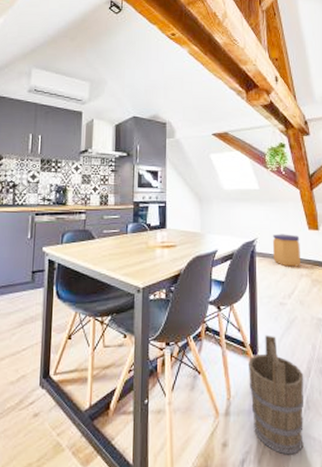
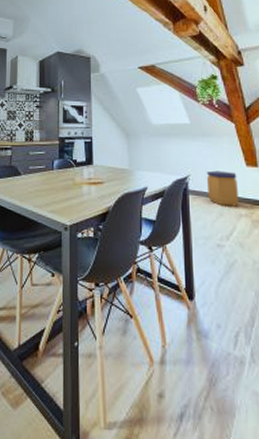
bucket: present [249,335,304,455] -> none [184,279,249,412]

